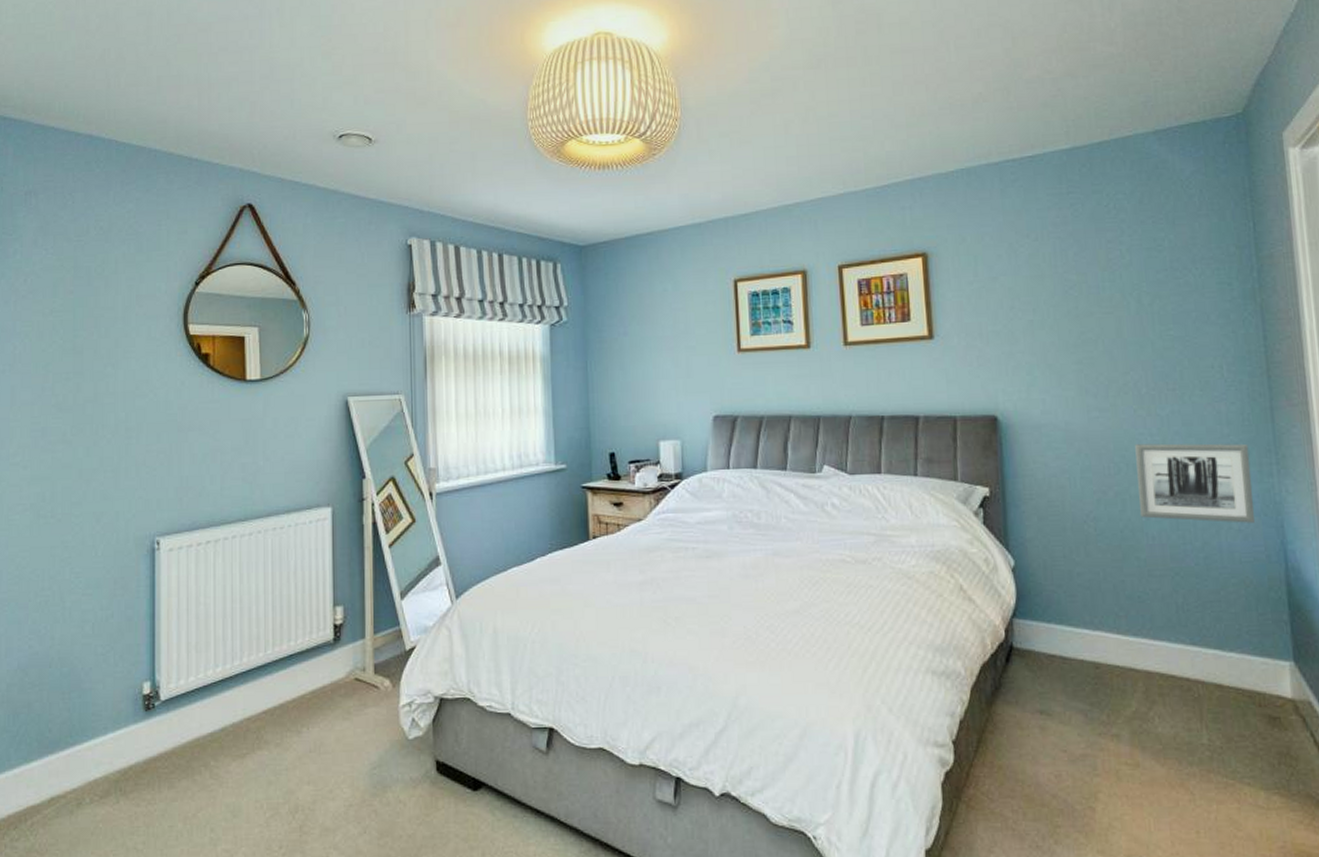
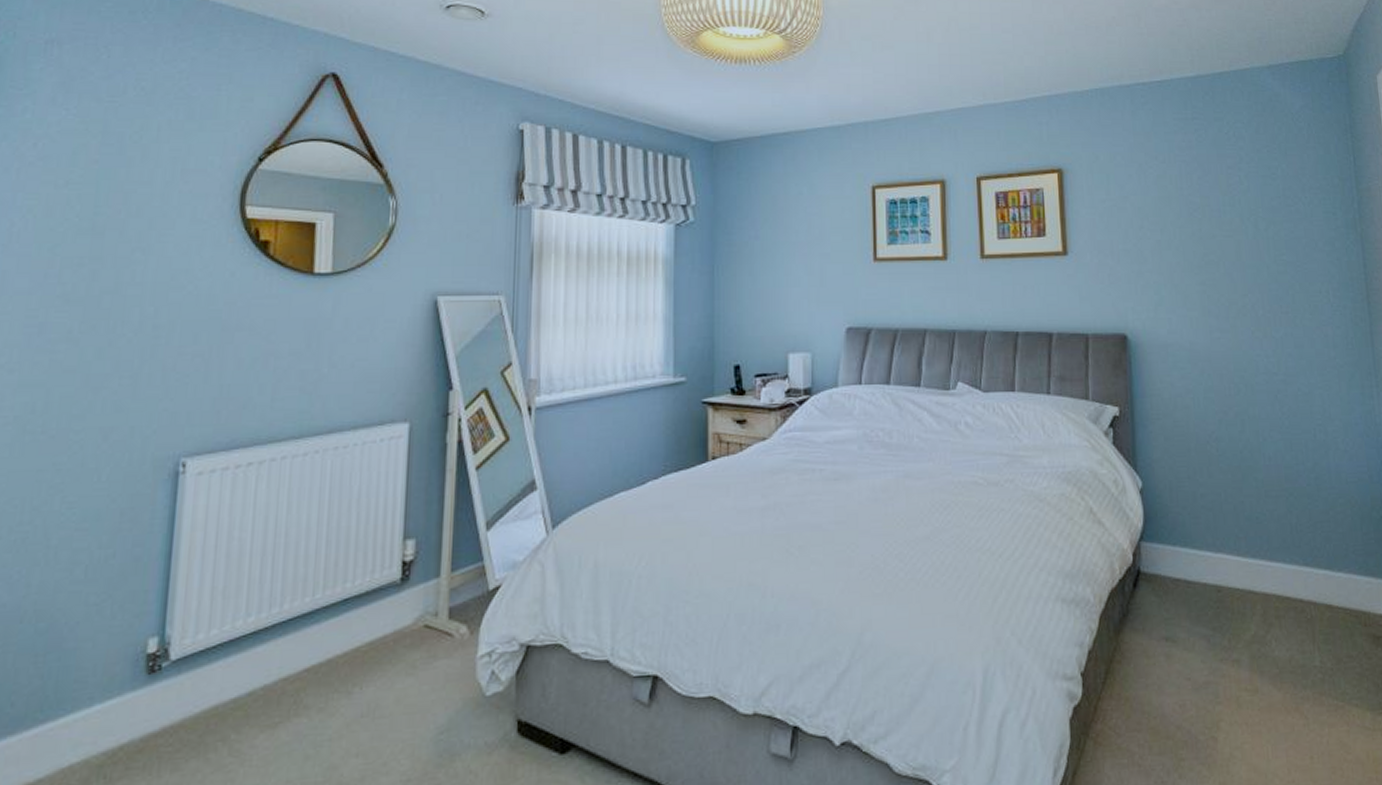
wall art: present [1135,443,1255,523] -> none [1253,365,1358,444]

